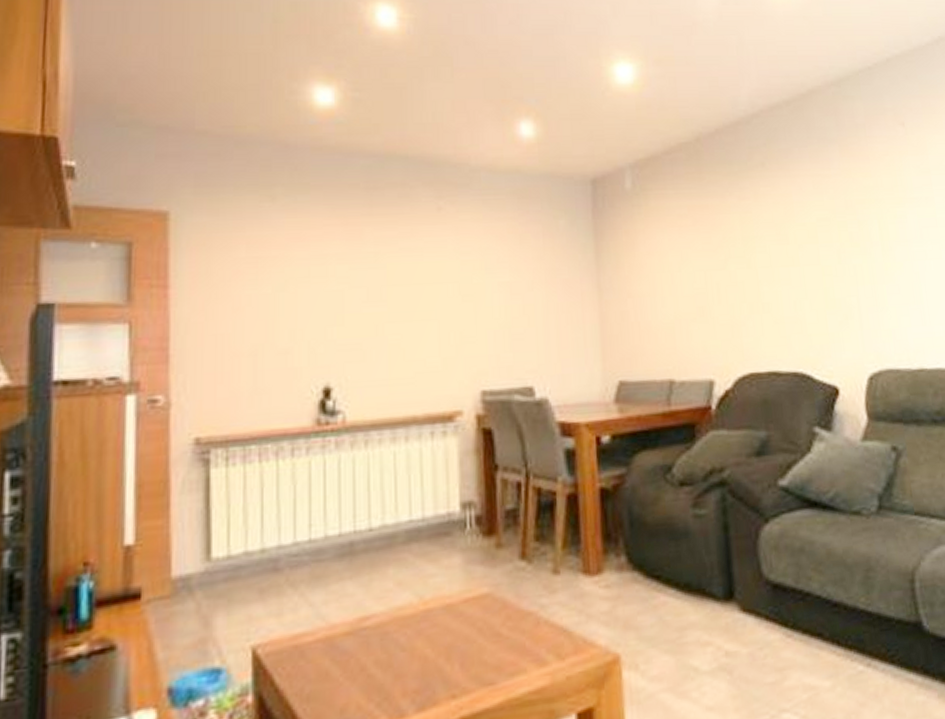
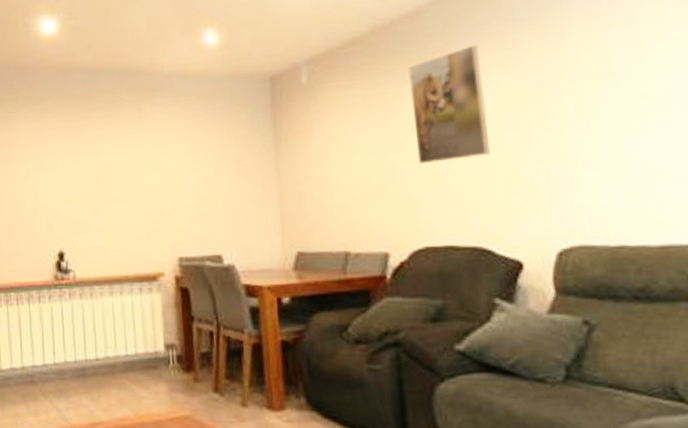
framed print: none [732,161,808,282] -> present [408,44,490,163]

